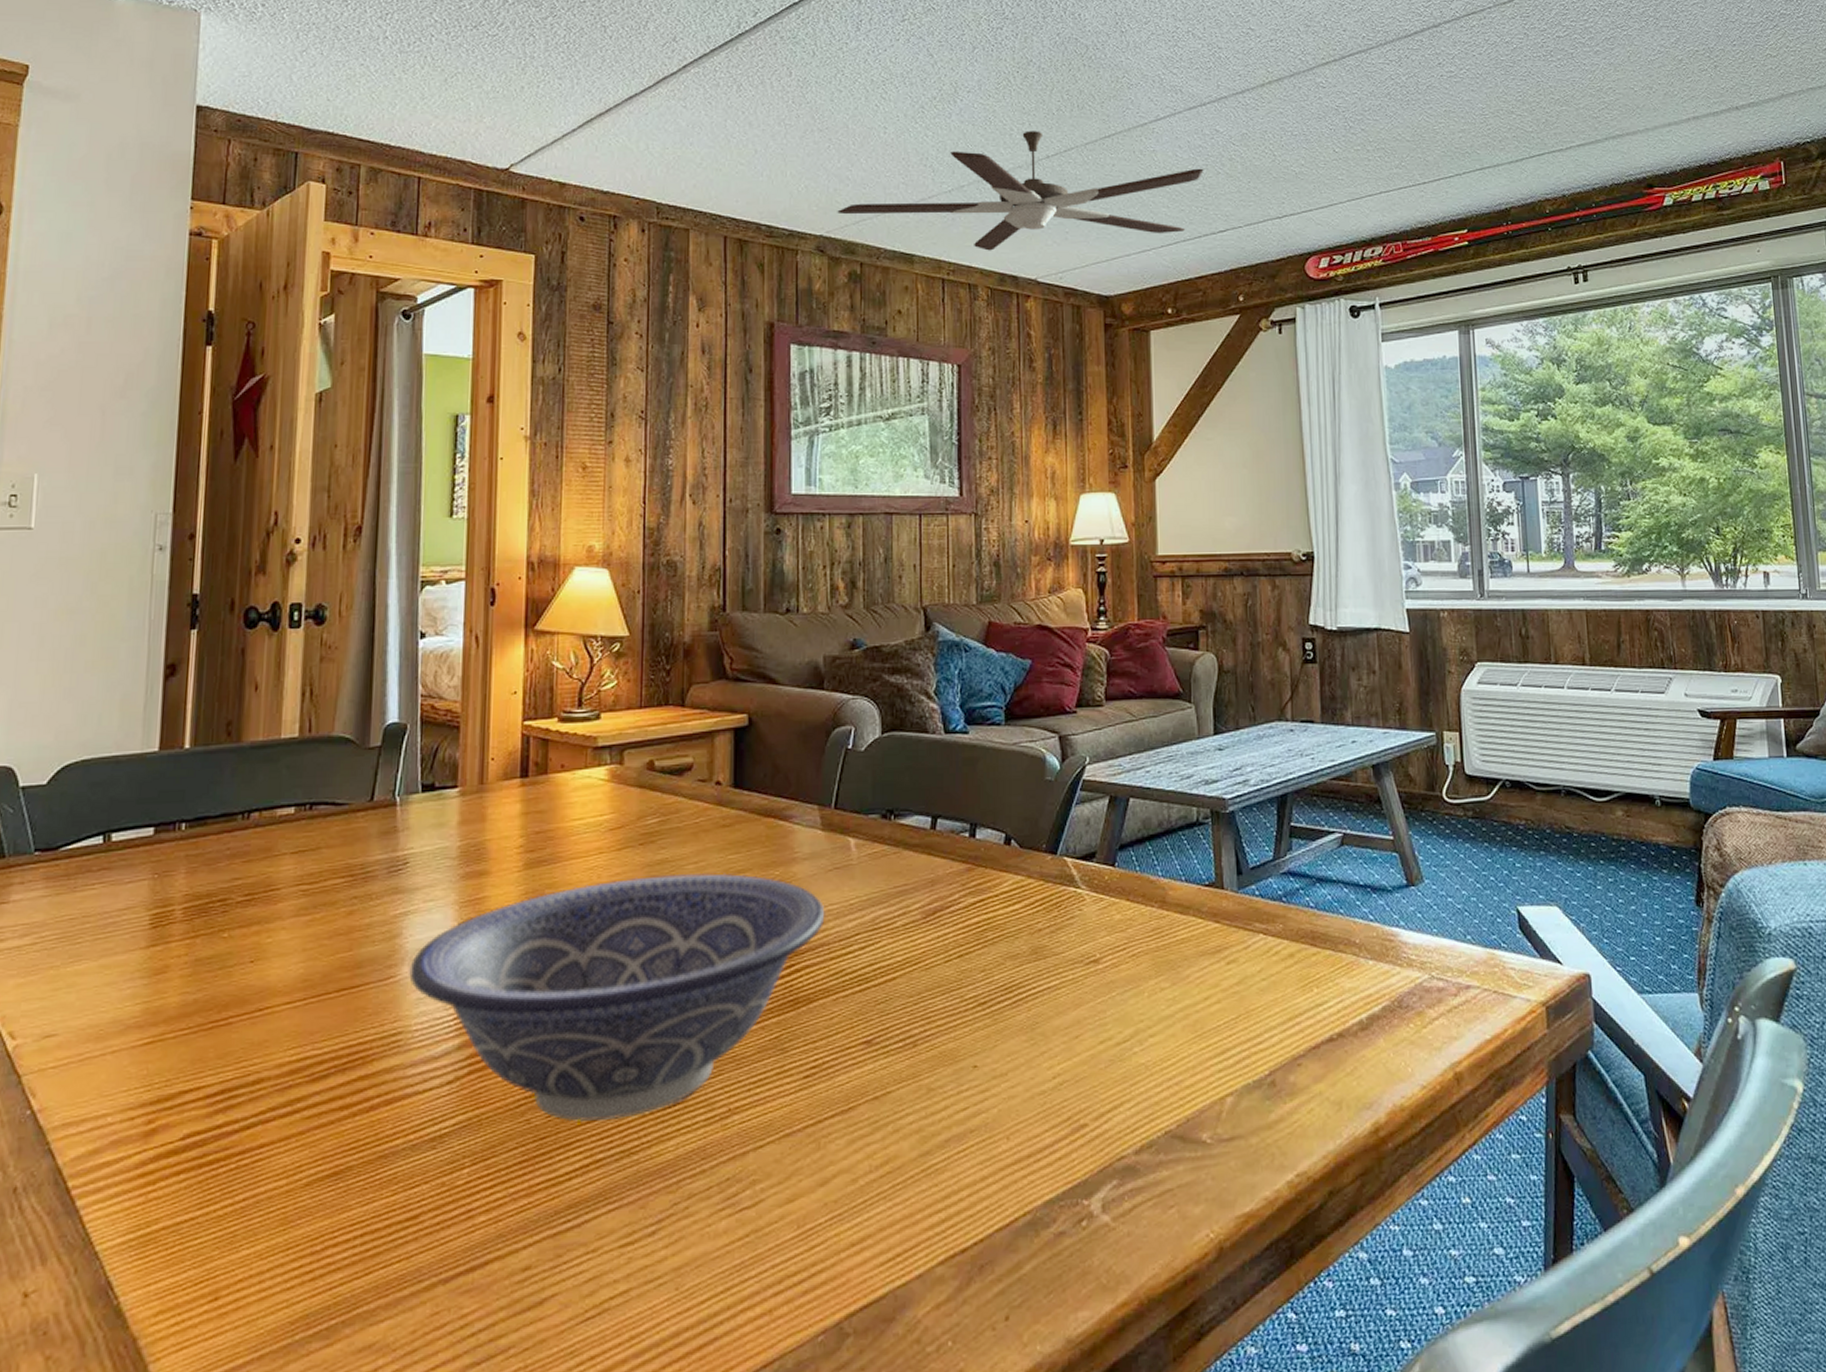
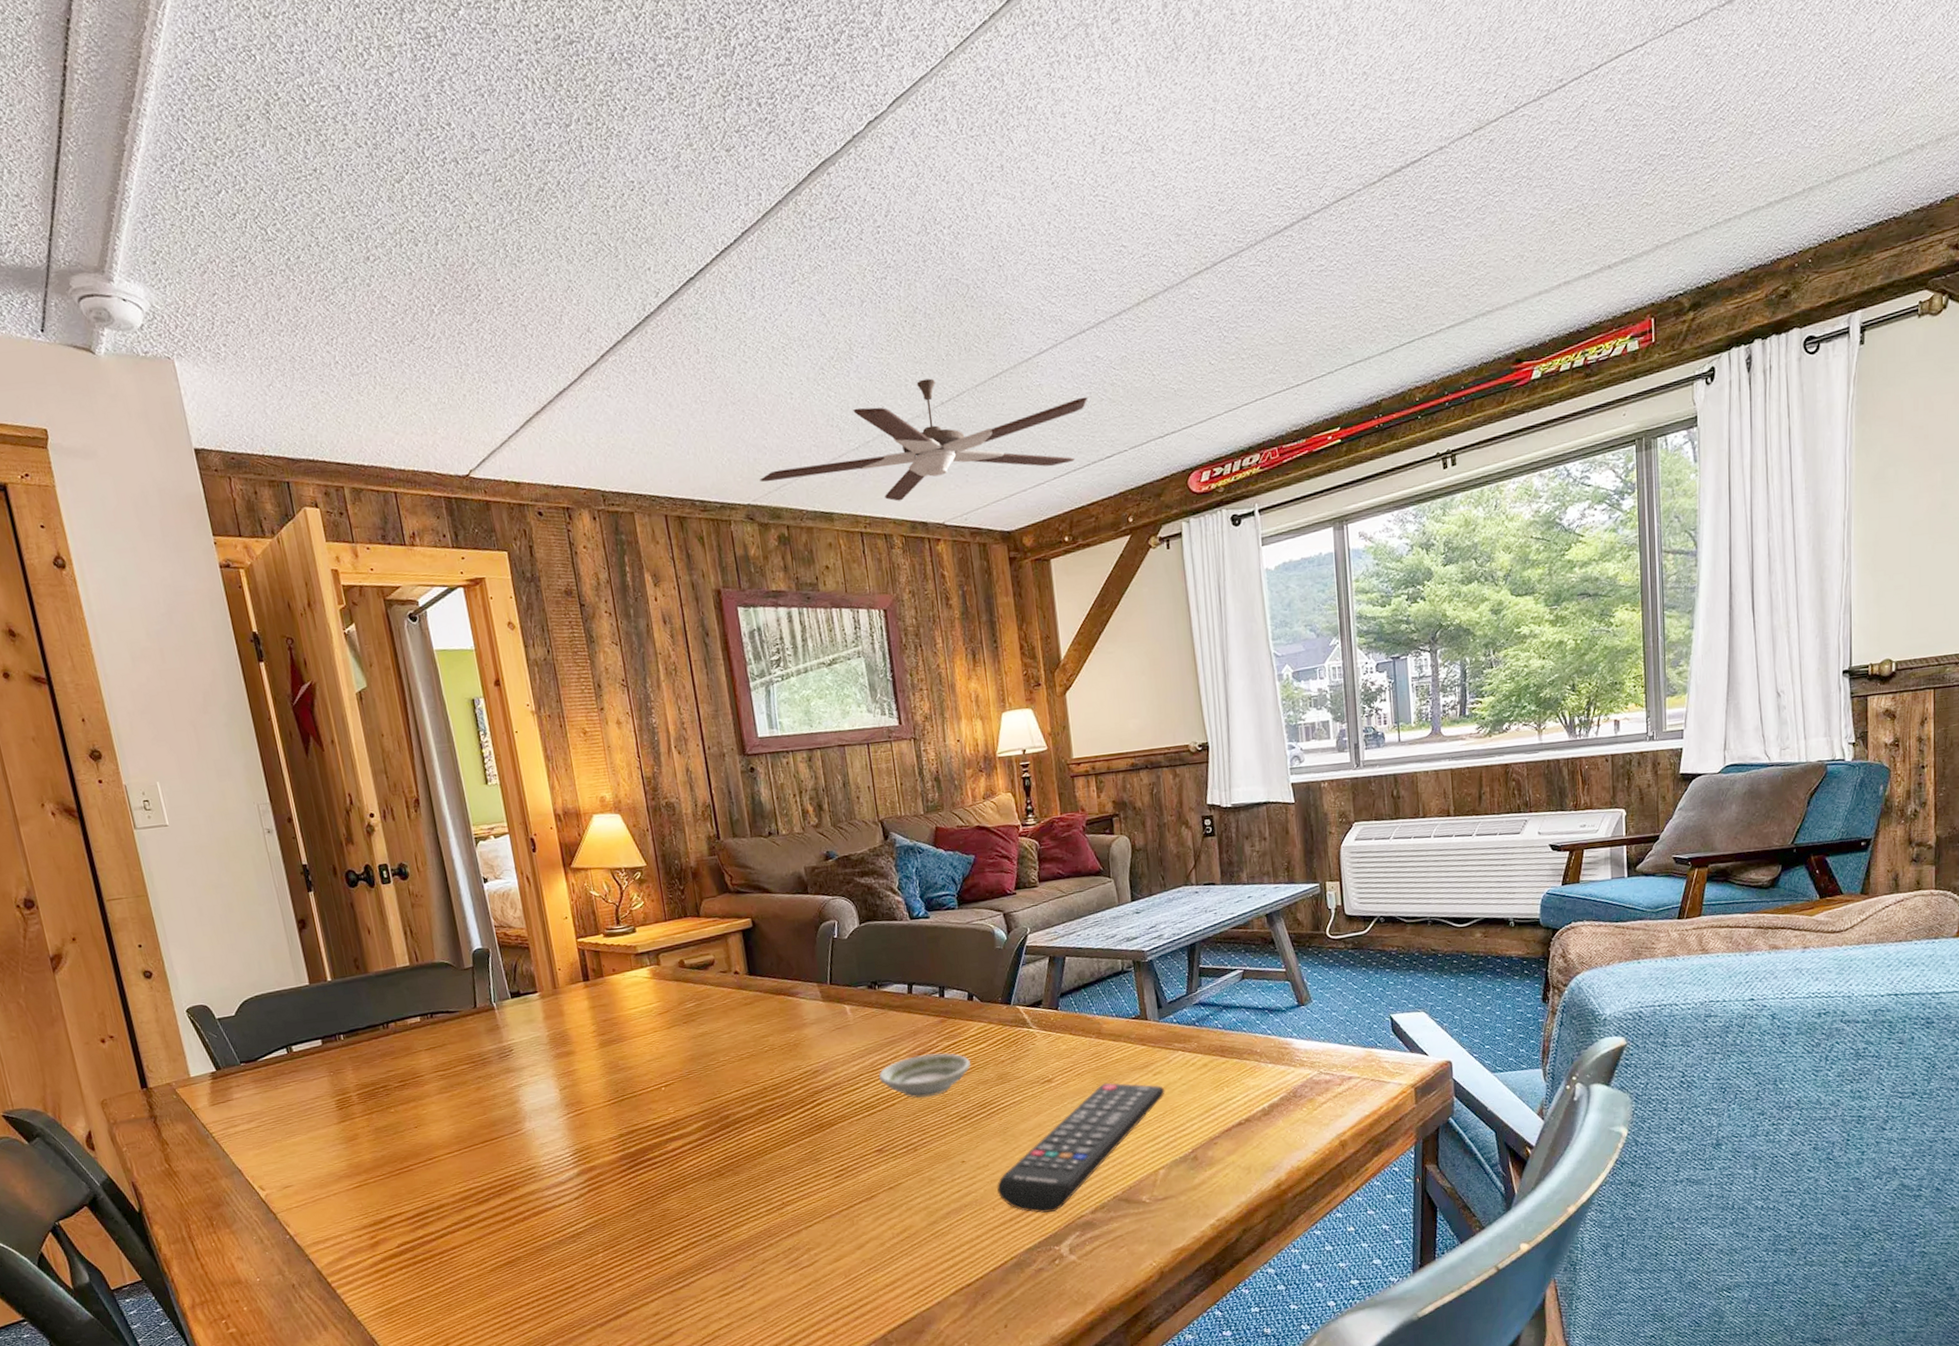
decorative bowl: present [409,873,825,1122] -> none [530,1038,835,1219]
saucer: none [879,912,998,972] -> present [878,1052,971,1098]
remote control: none [1014,969,1240,1149] -> present [996,1082,1165,1213]

